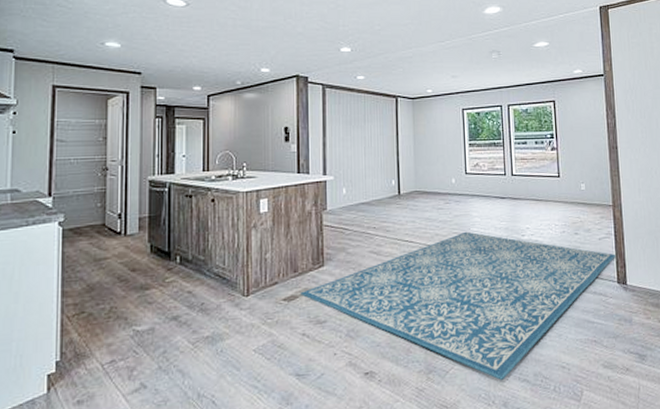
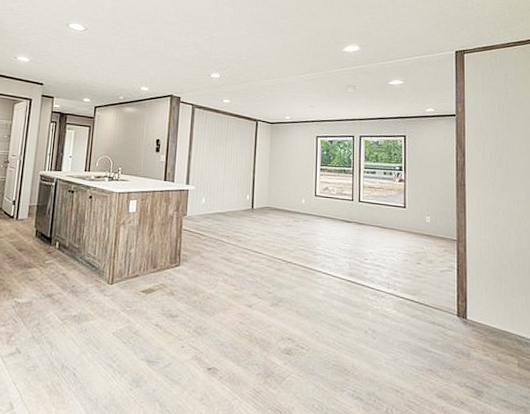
rug: present [300,231,616,381] -> none [157,249,458,395]

